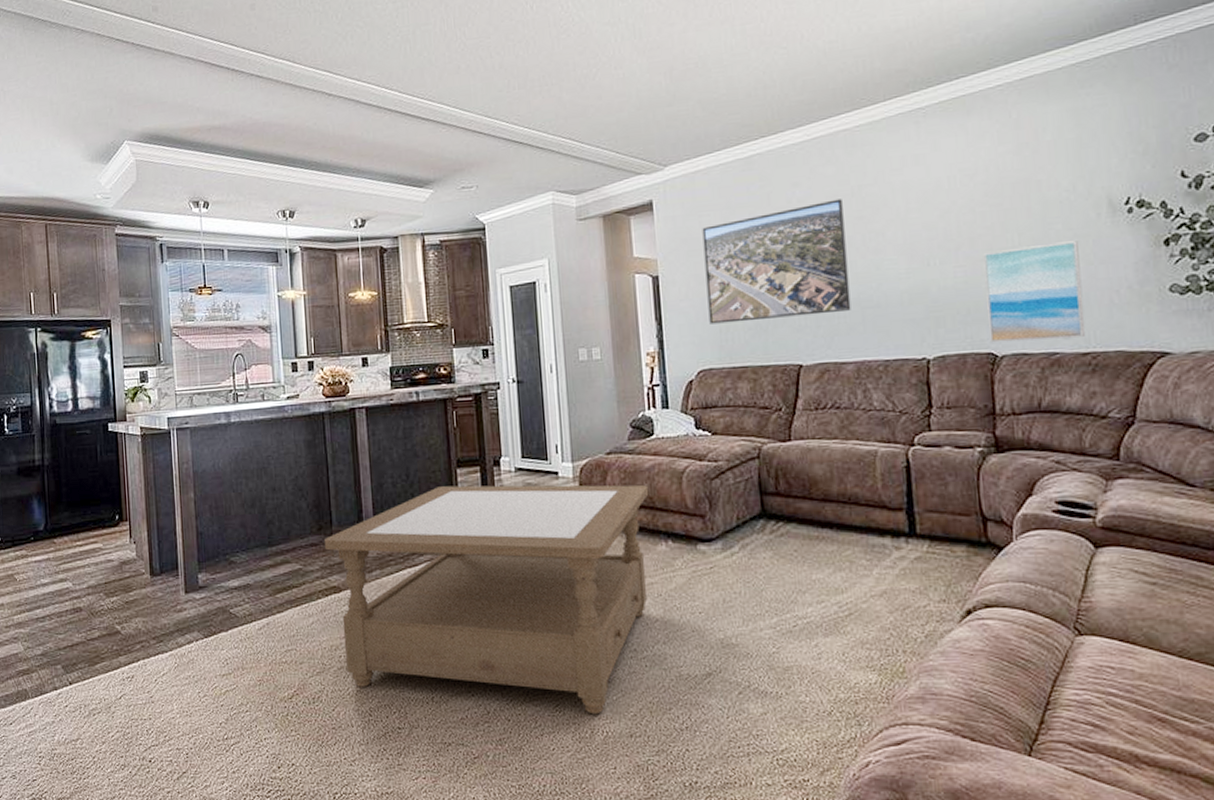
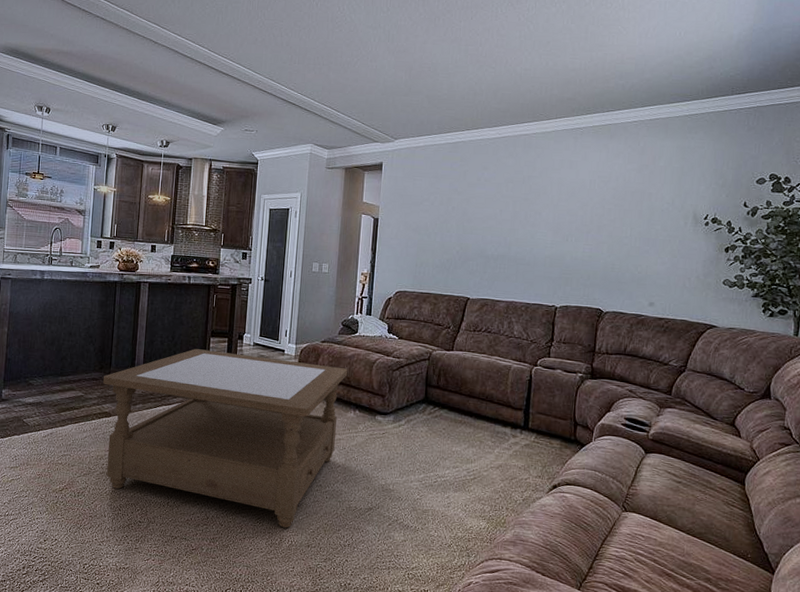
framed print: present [702,199,851,324] -> none [409,183,516,264]
wall art: present [983,241,1086,343] -> none [600,237,669,308]

